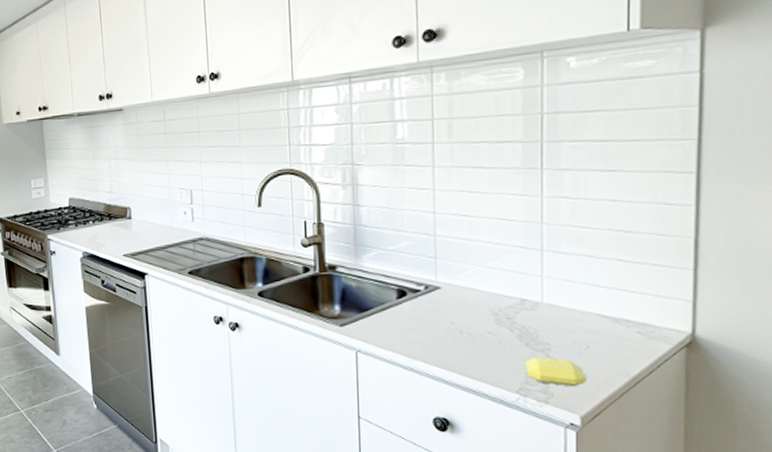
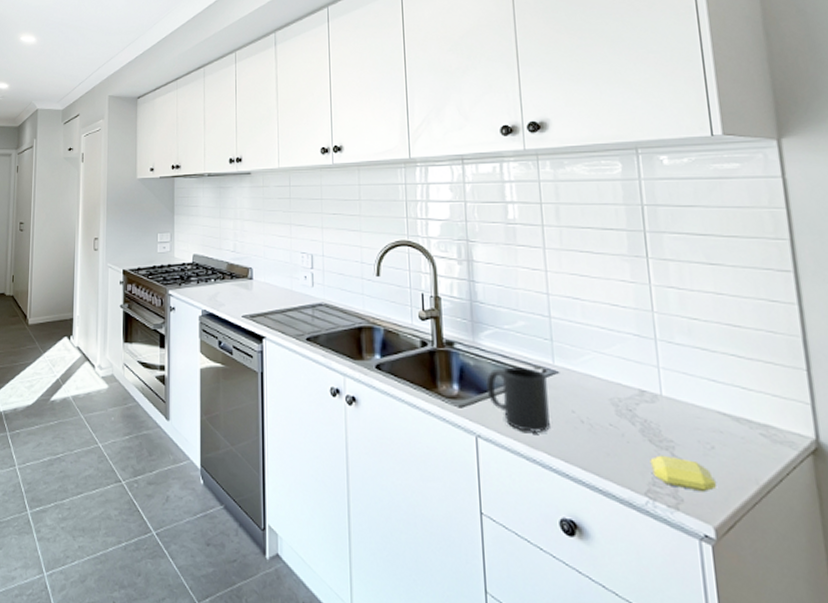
mug: none [366,285,429,345] -> present [485,367,550,434]

